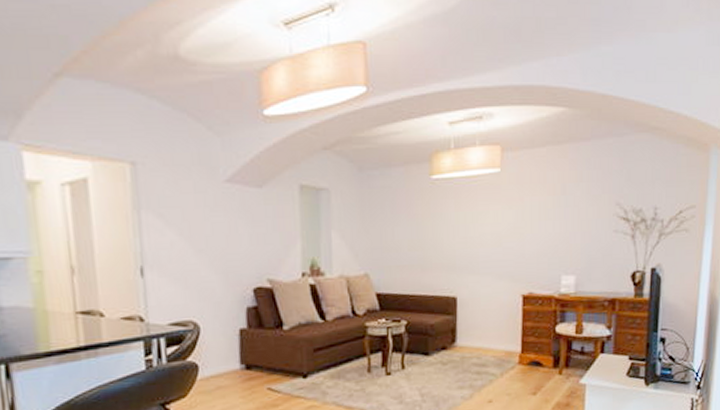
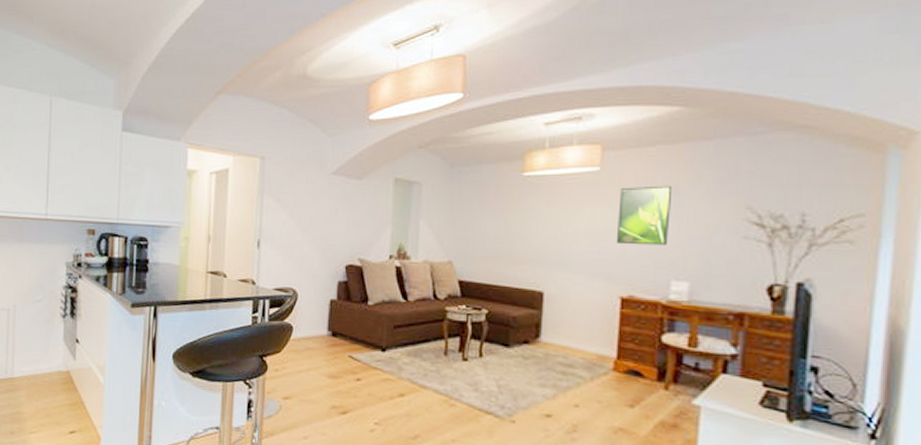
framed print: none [516,185,561,244] -> present [616,185,673,246]

